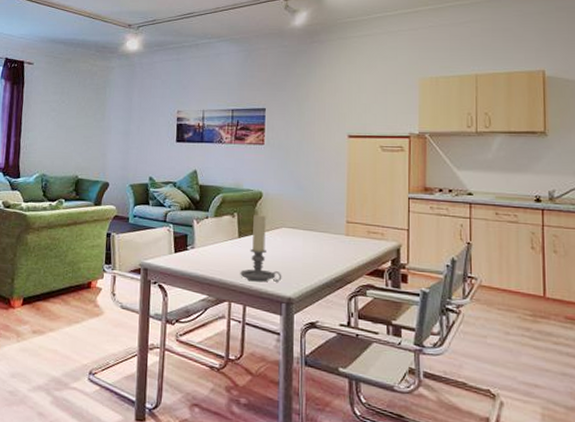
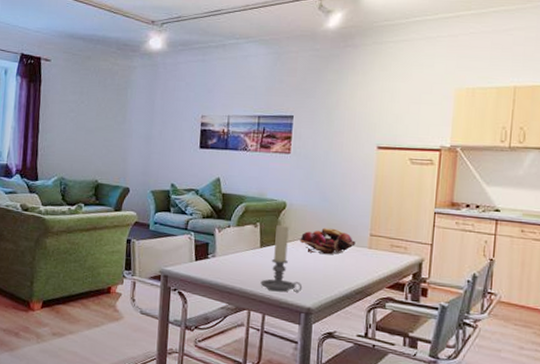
fruit basket: none [277,216,333,242] -> present [300,228,356,255]

